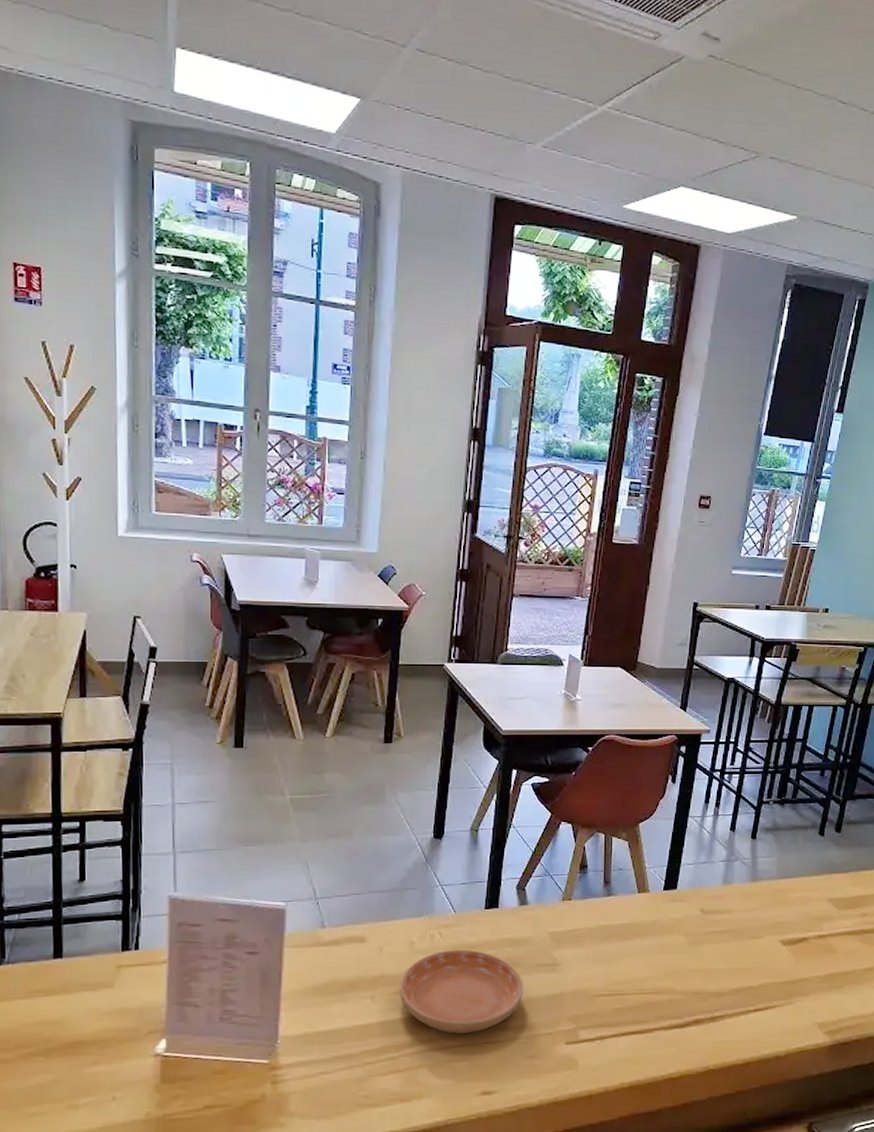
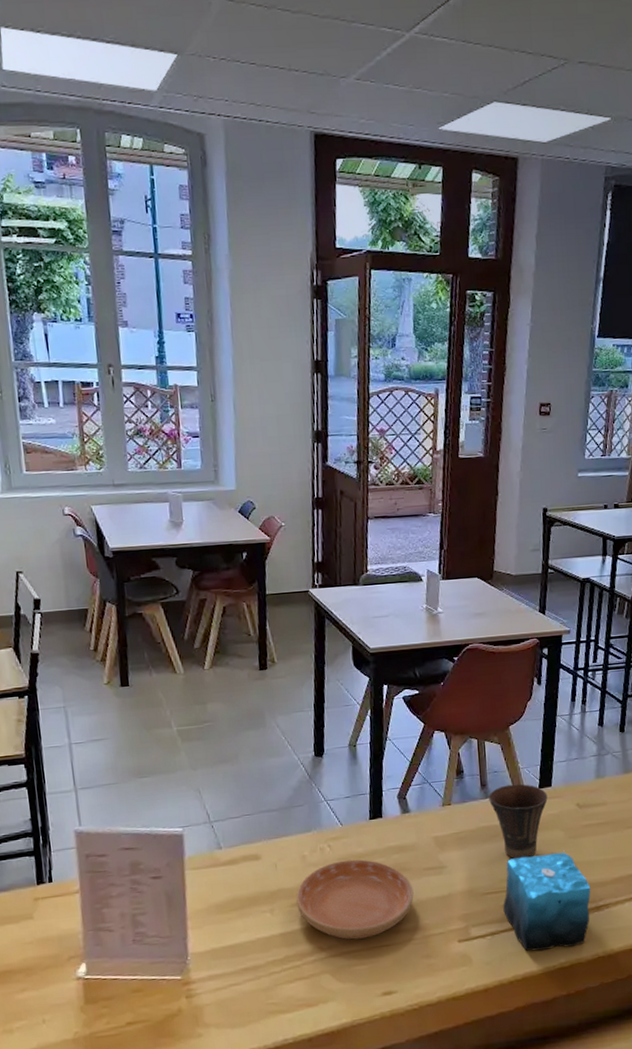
cup: none [611,883,672,962] -> present [489,783,548,859]
candle: none [615,955,708,1059] -> present [503,849,591,951]

